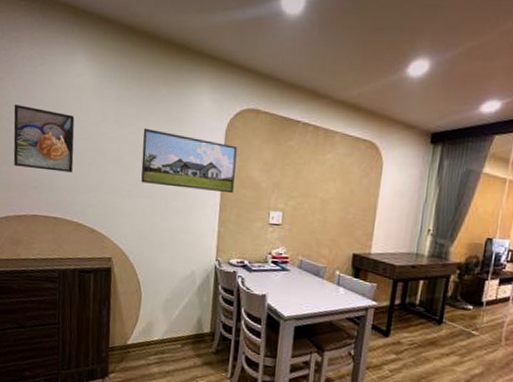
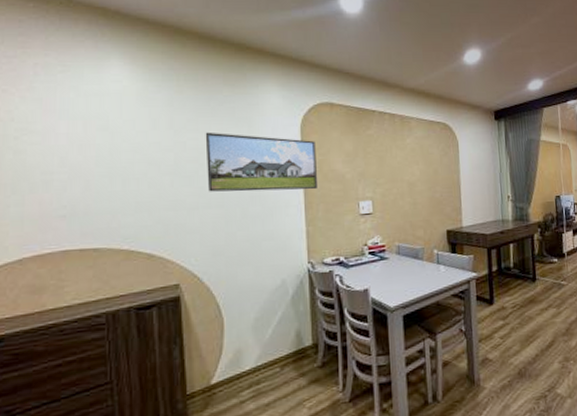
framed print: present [13,104,75,173] -> none [24,120,117,194]

